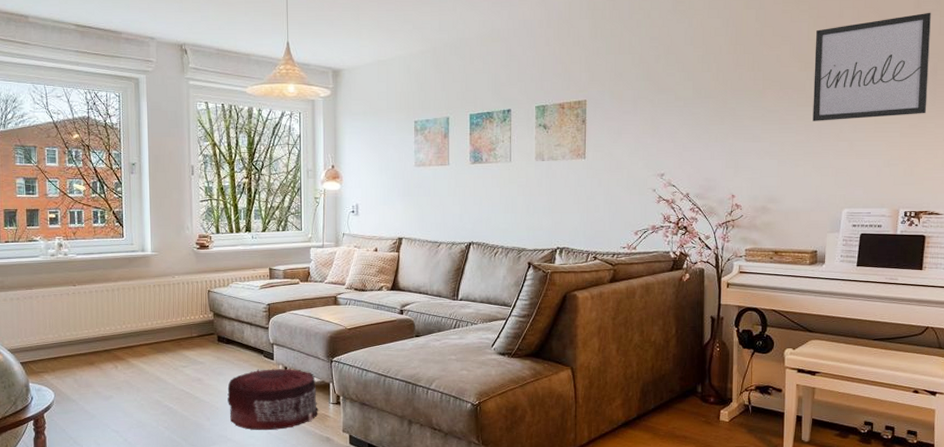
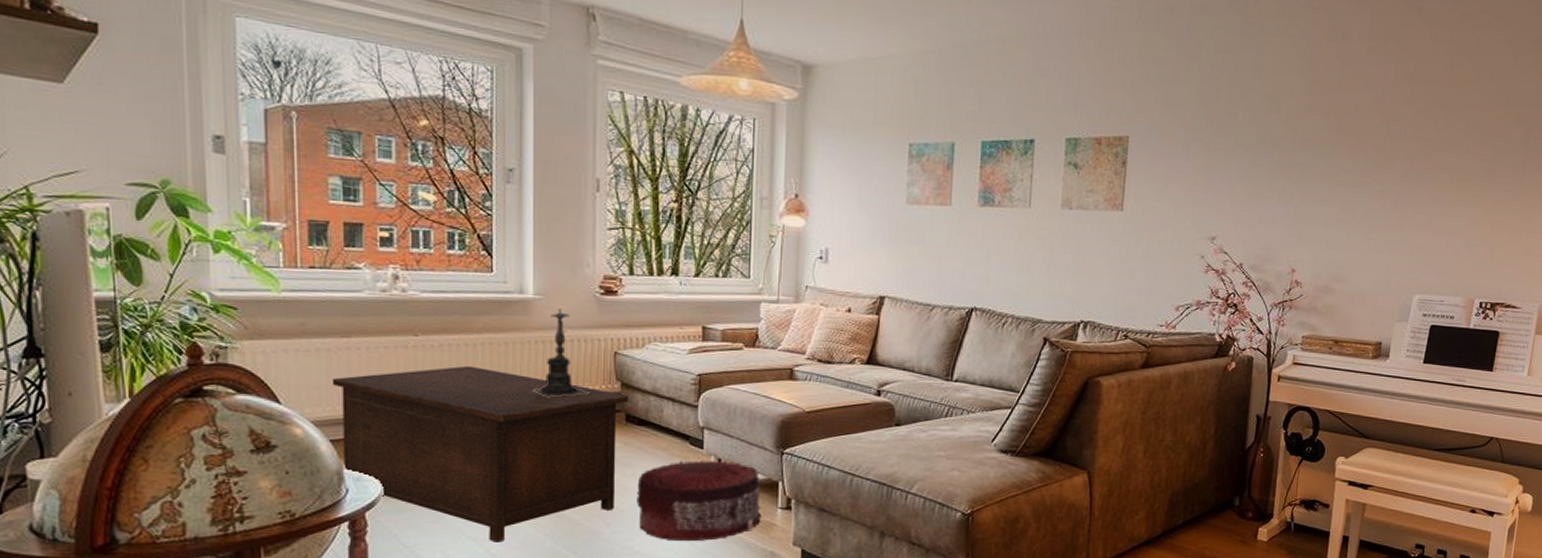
cabinet: none [21,305,220,434] -> present [332,365,629,543]
candle holder: none [151,261,194,326] -> present [530,309,592,398]
wall art: present [812,12,931,121] -> none [1390,67,1530,189]

